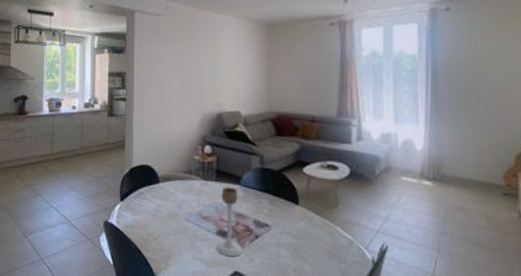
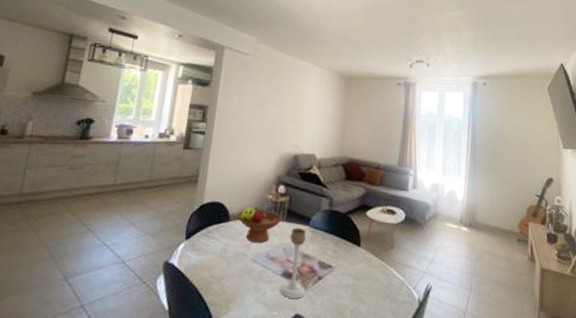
fruit bowl: none [166,167,212,203] -> present [237,206,283,243]

